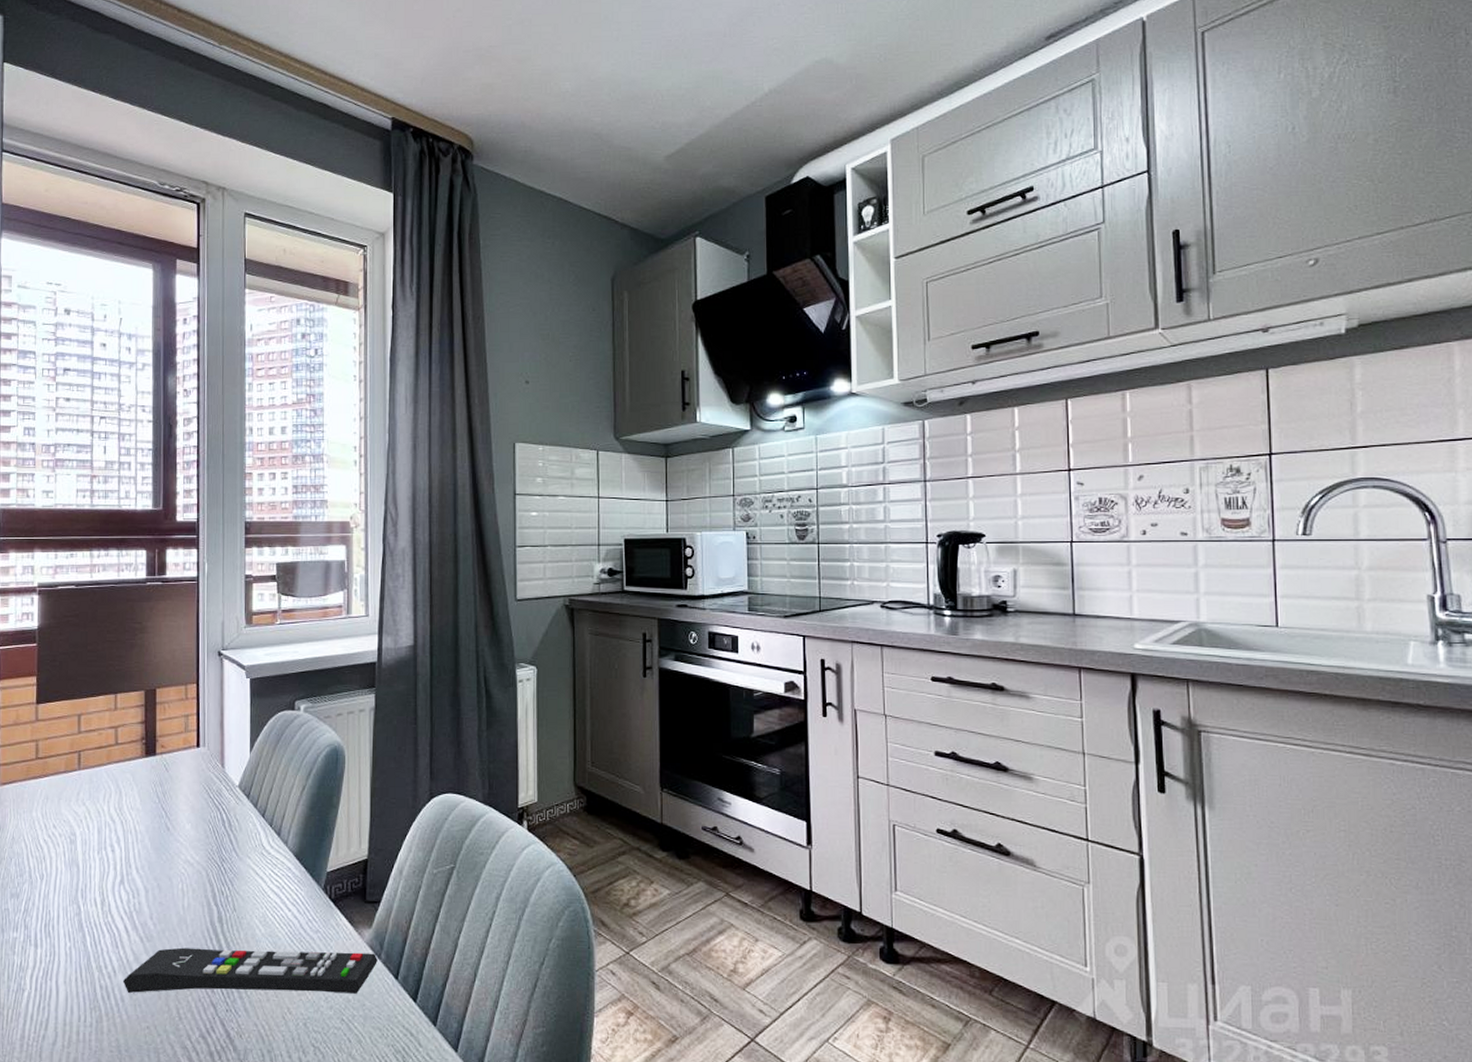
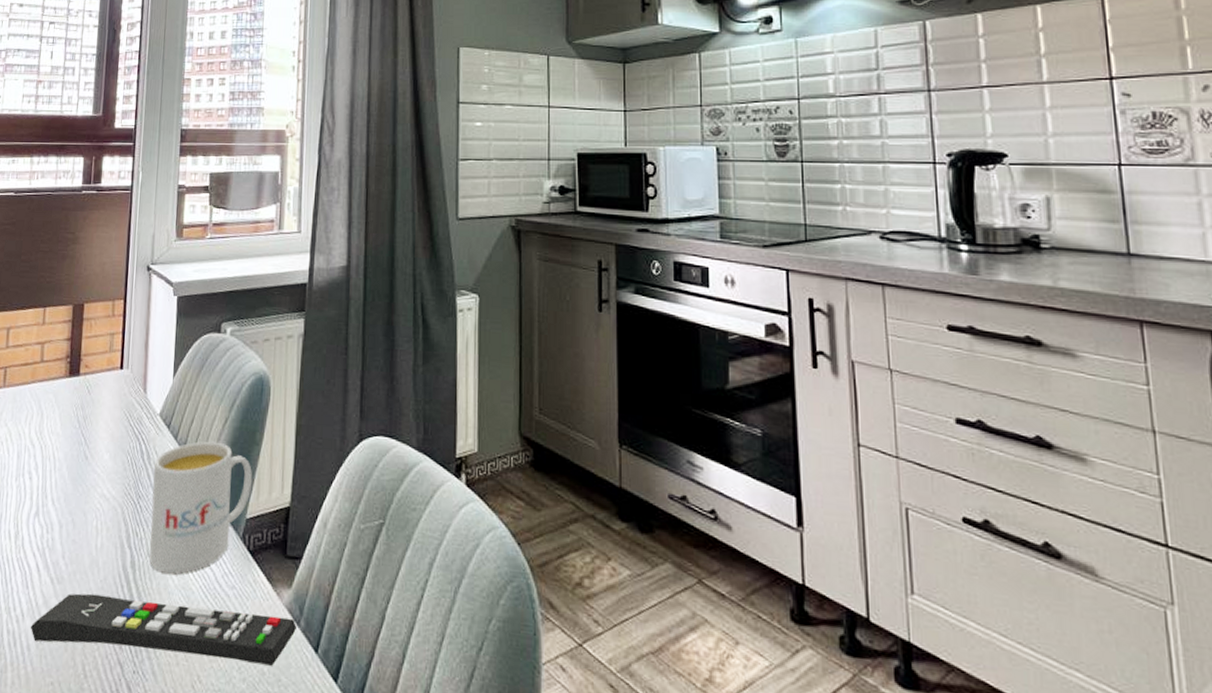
mug: none [235,807,331,925] -> present [149,441,252,574]

